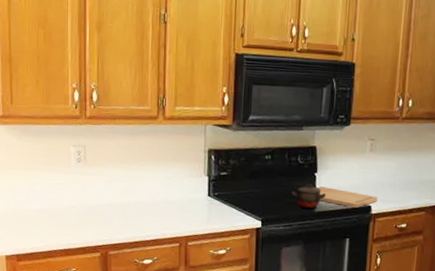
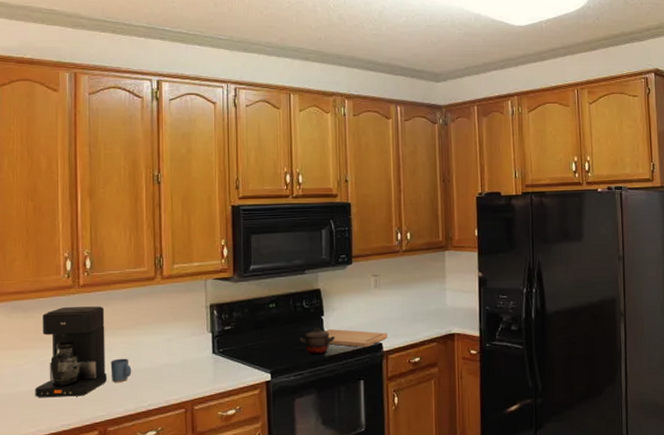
coffee maker: none [44,136,109,220] -> present [35,306,107,398]
mug: none [113,190,132,213] -> present [110,358,132,383]

